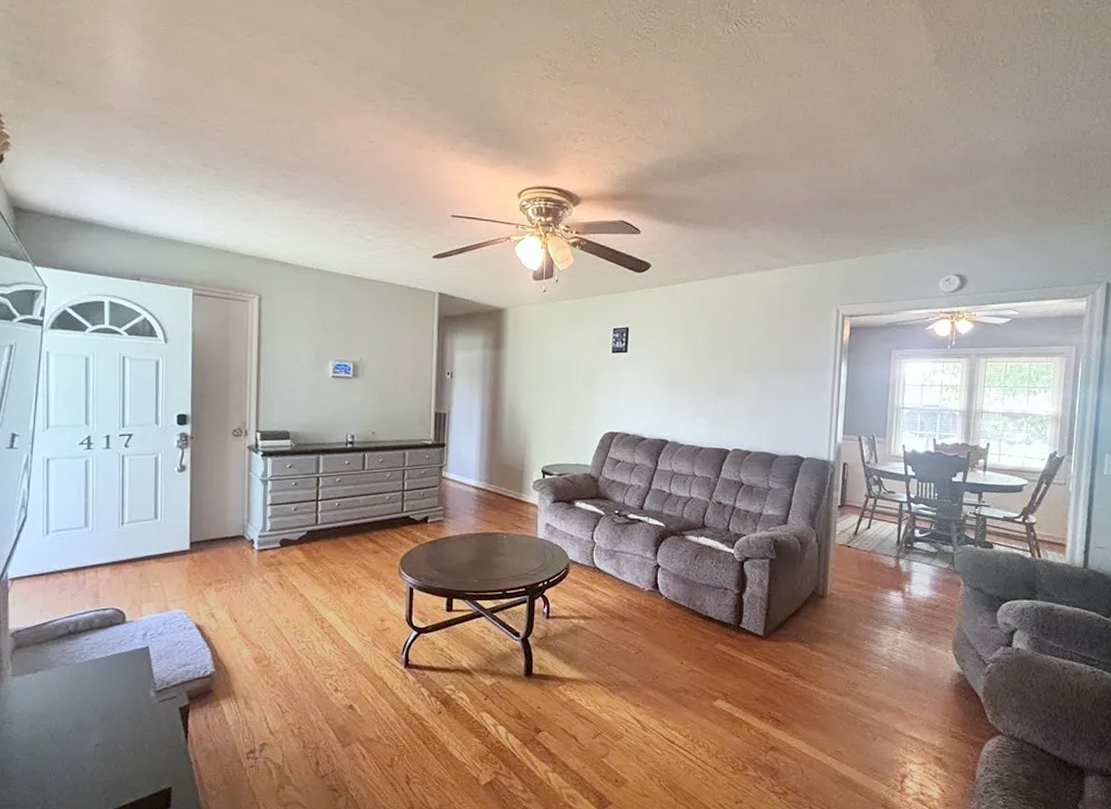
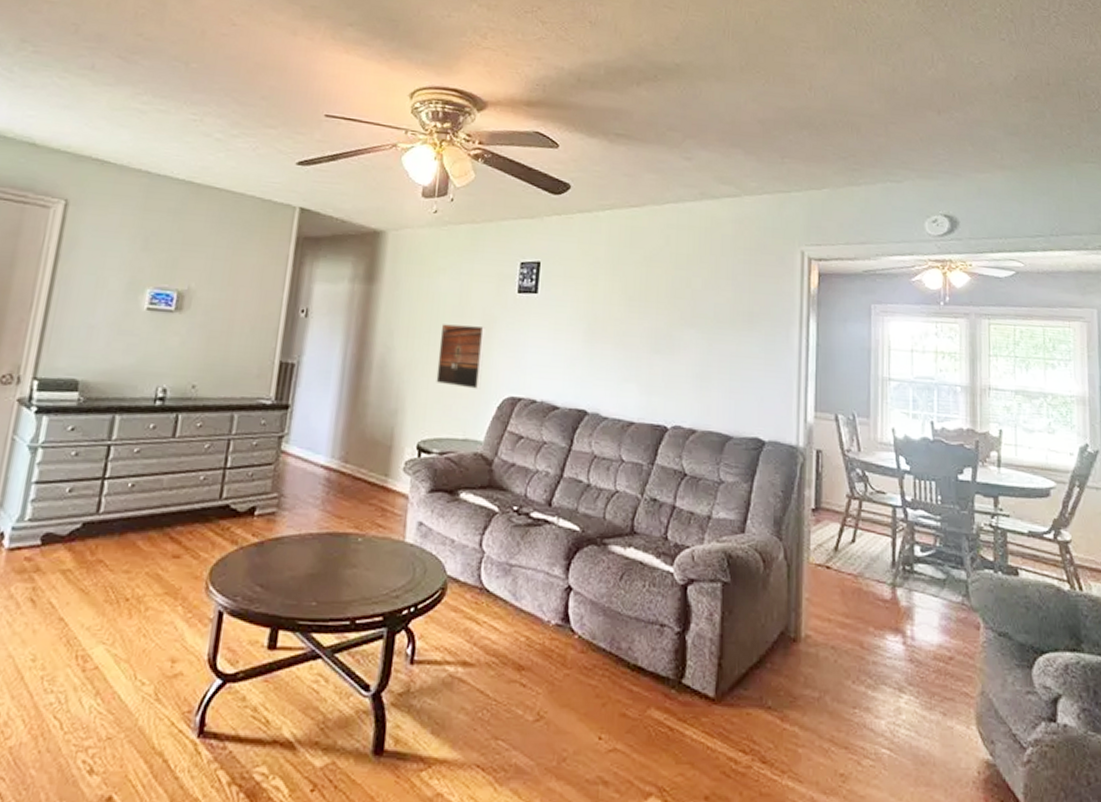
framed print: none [553,379,588,427] -> present [436,324,486,389]

